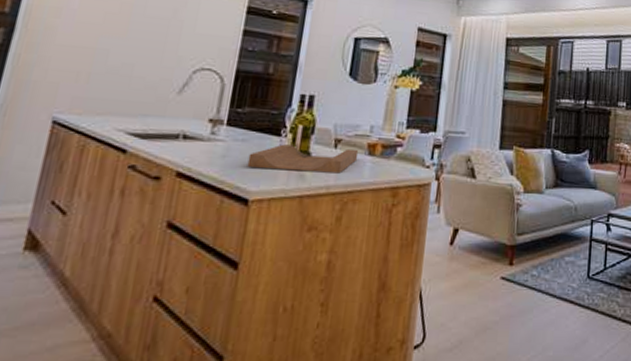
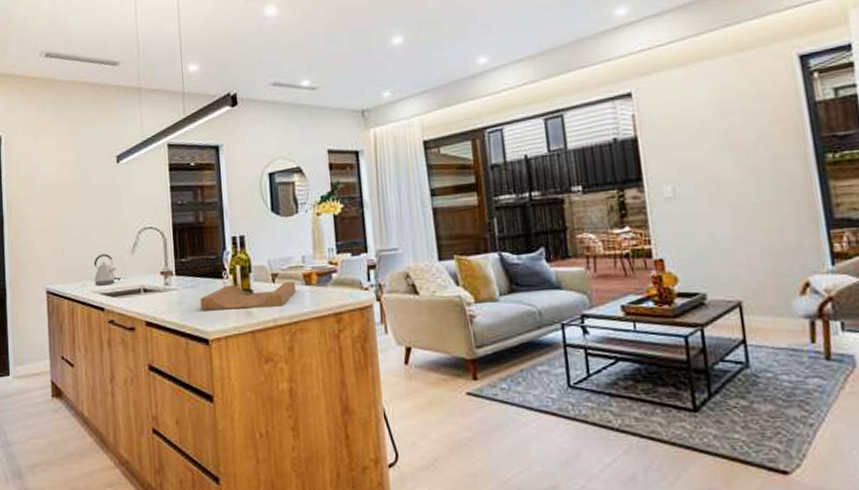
kettle: none [120,88,156,125] -> present [93,254,117,286]

